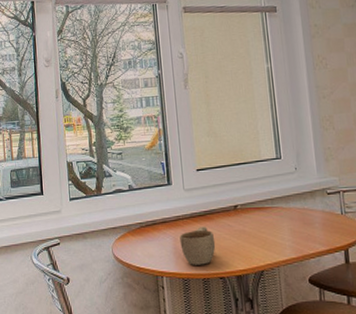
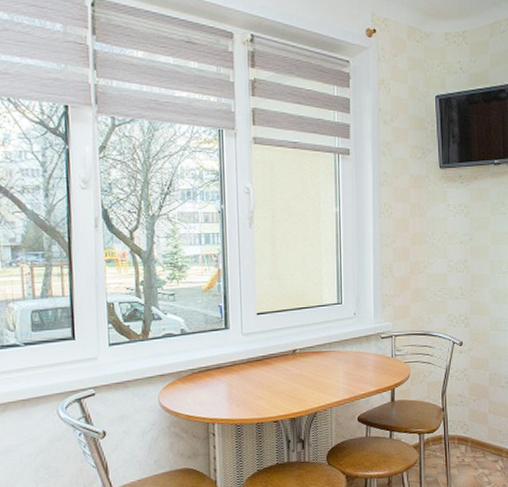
cup: present [180,227,216,265] -> none [235,371,272,411]

